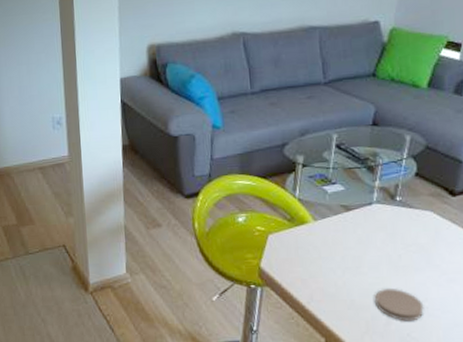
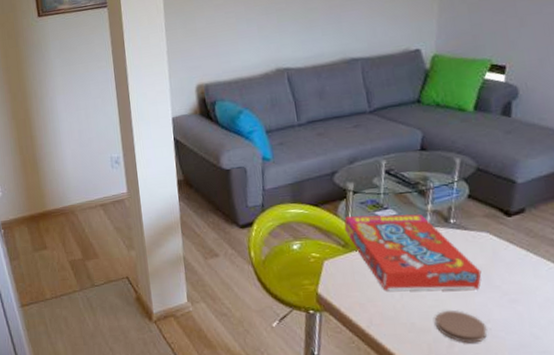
snack box: none [291,189,423,268] -> present [344,214,482,291]

